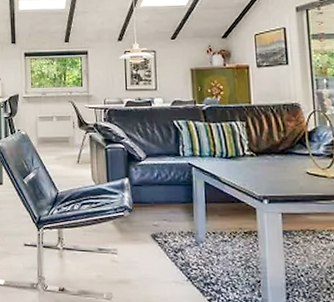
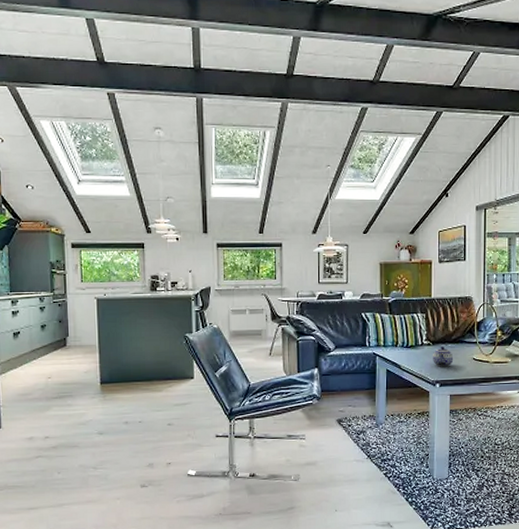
teapot: none [257,158,283,181] -> present [433,346,454,367]

